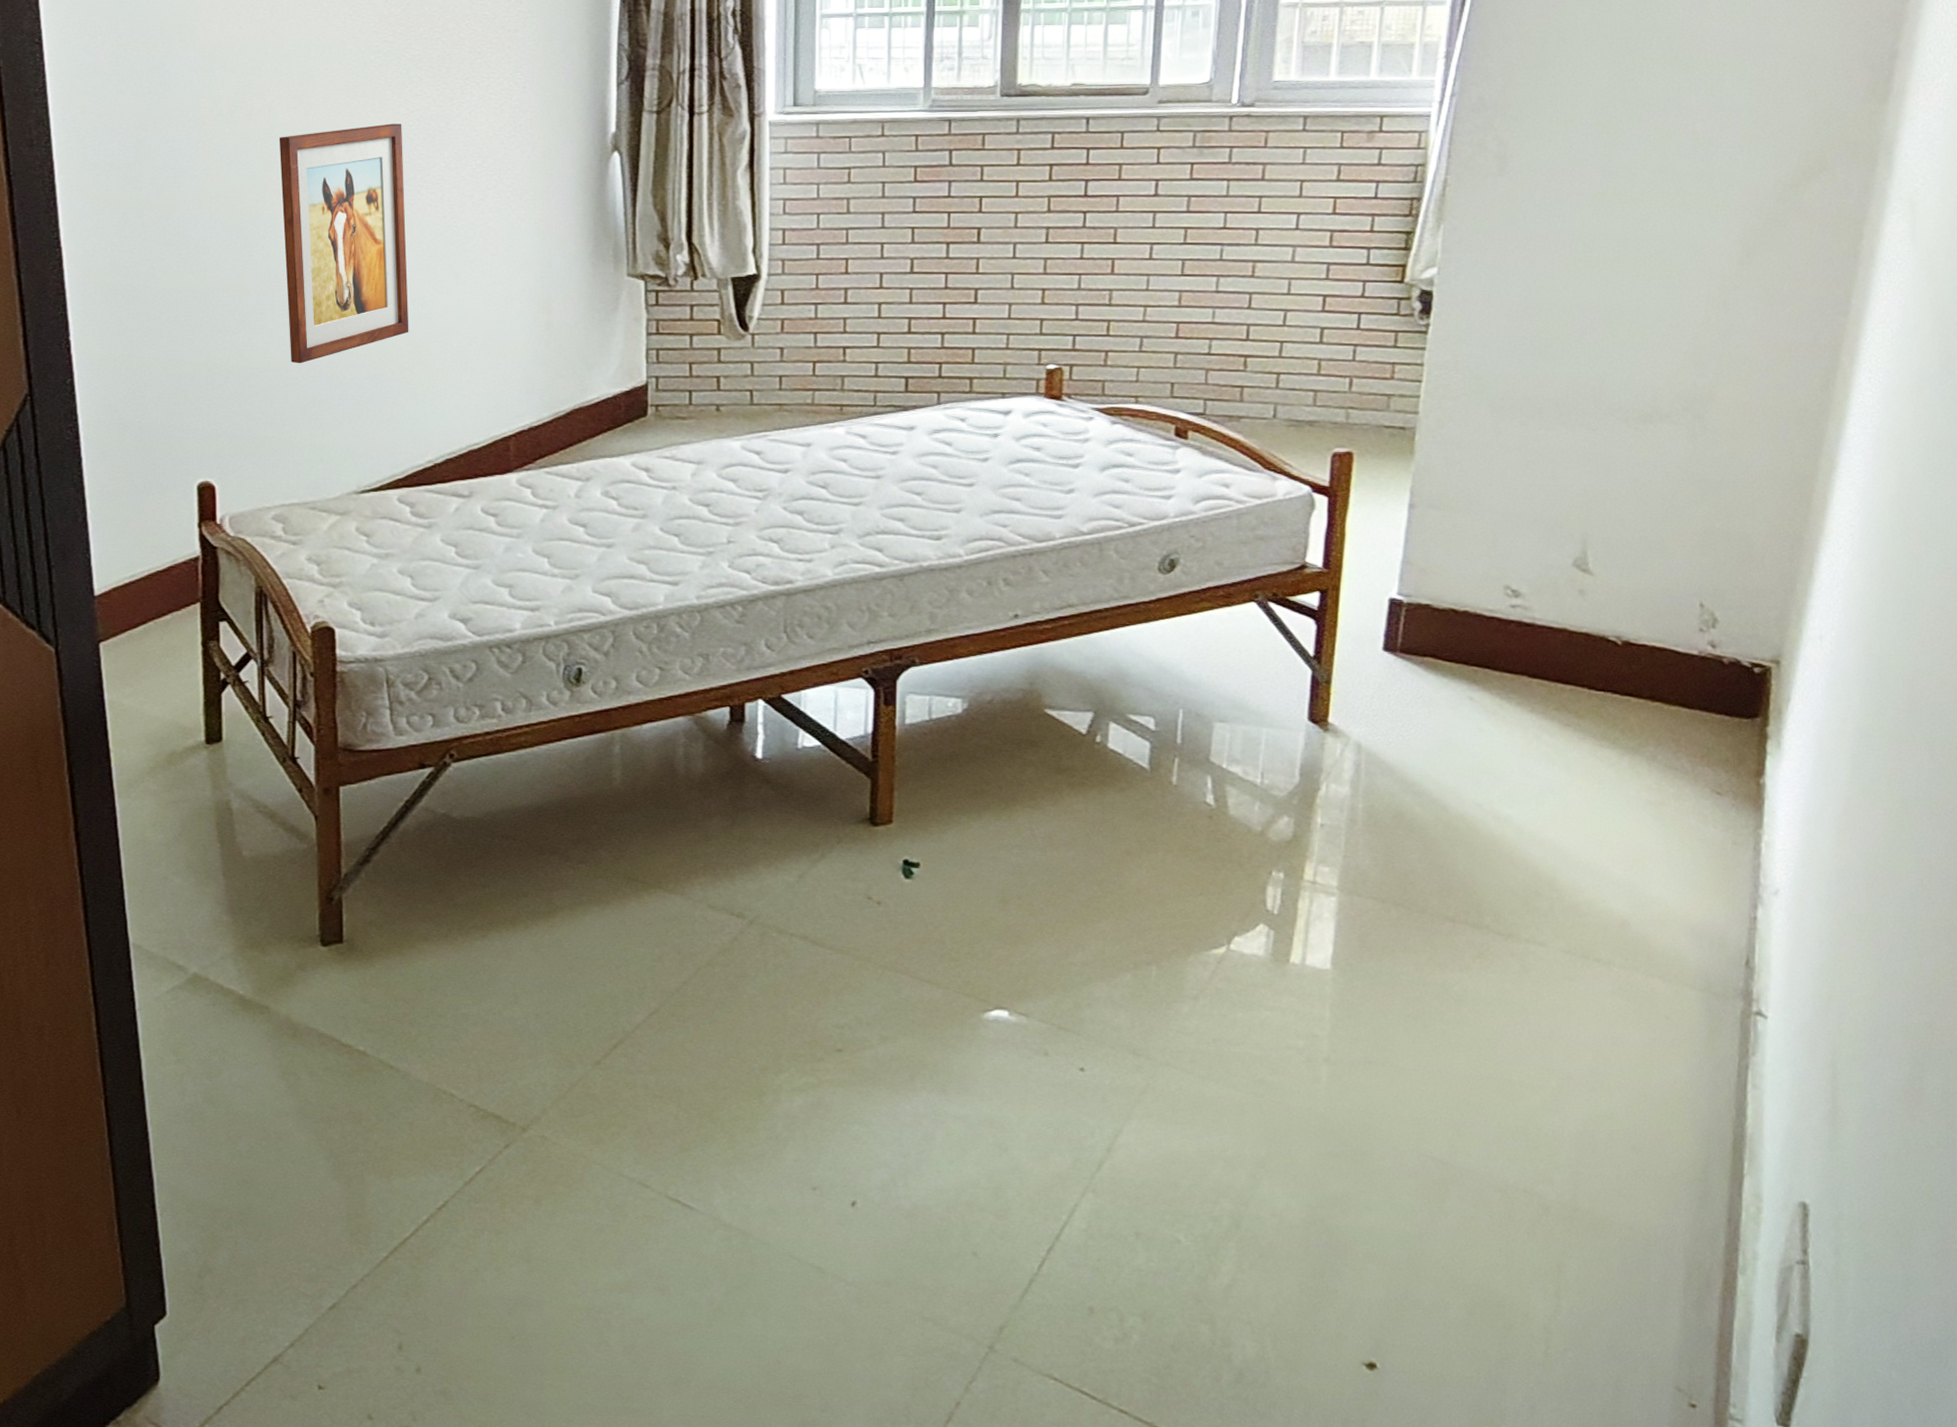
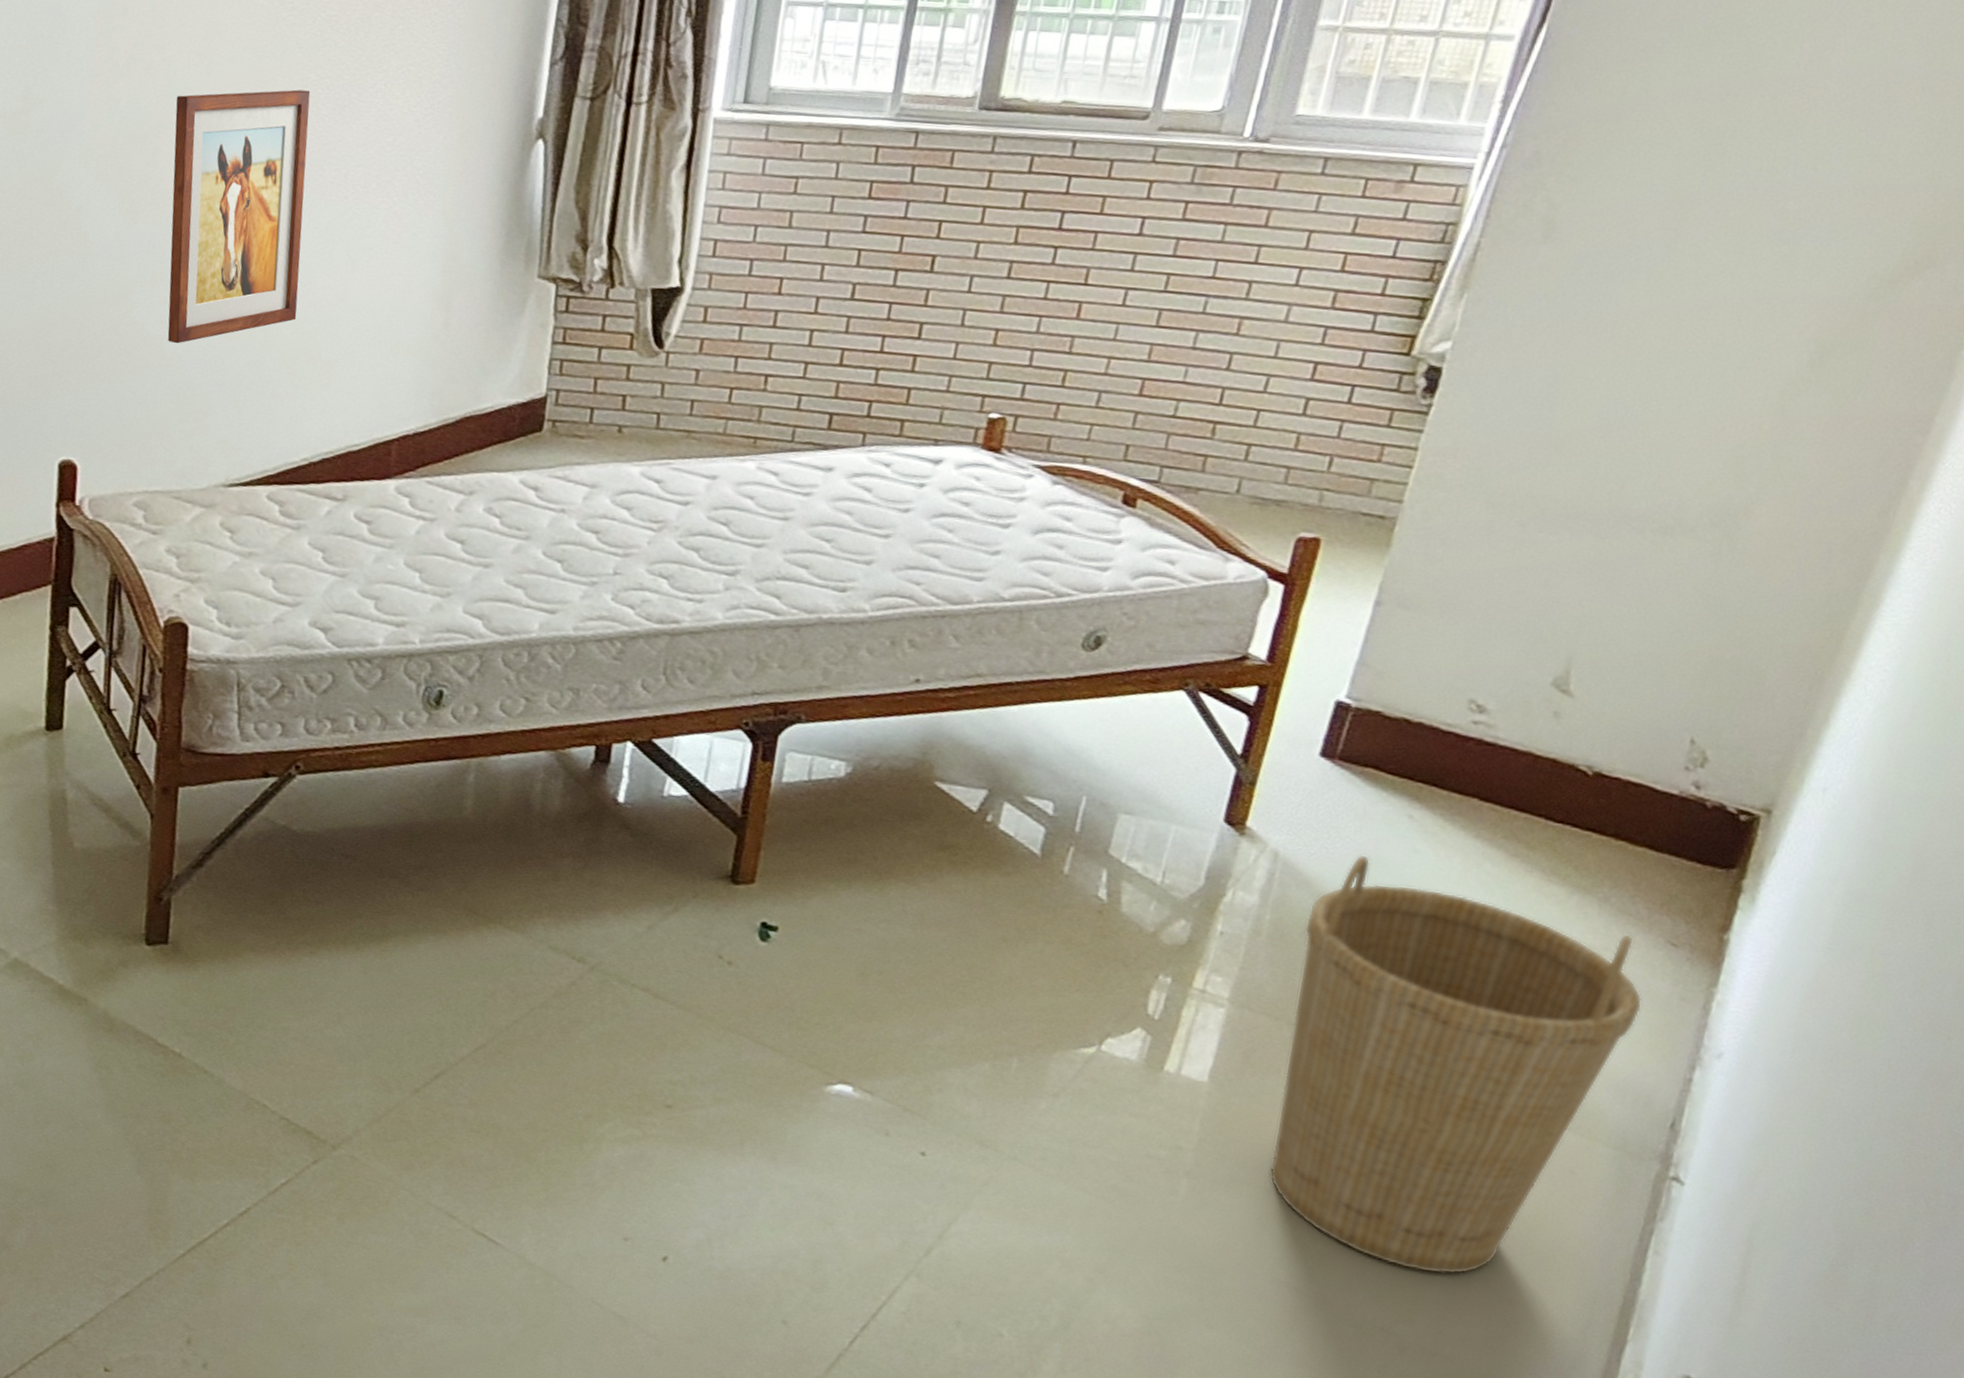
basket: none [1395,738,1701,1131] -> present [1269,855,1642,1275]

